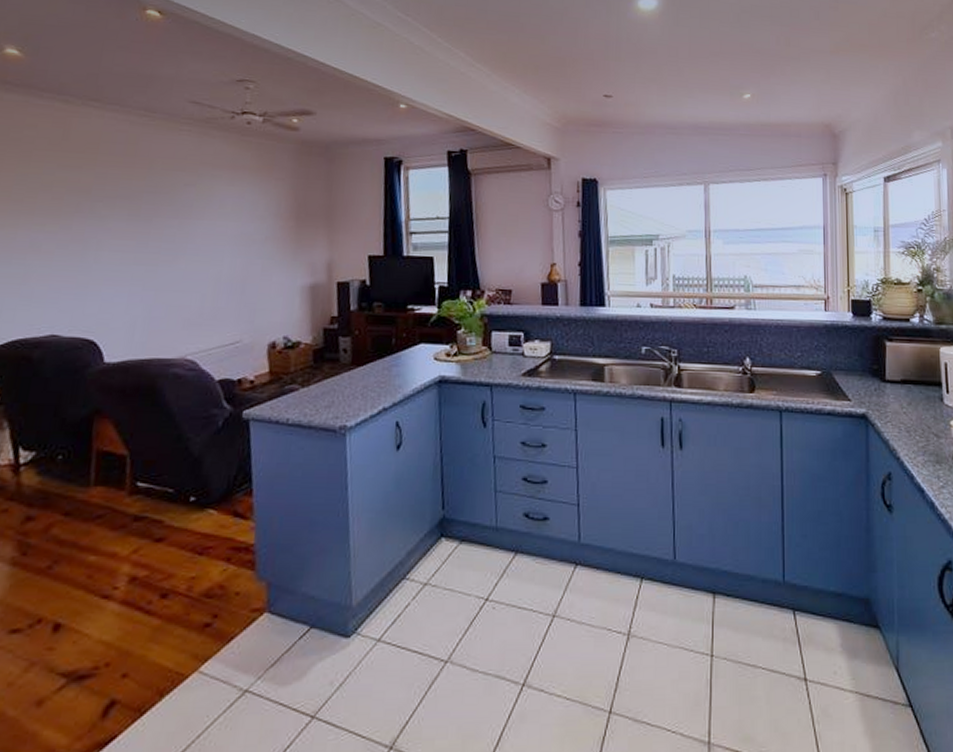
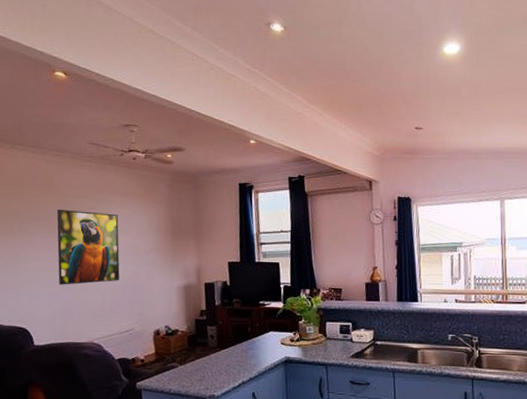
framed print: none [140,184,226,284] -> present [56,209,120,285]

